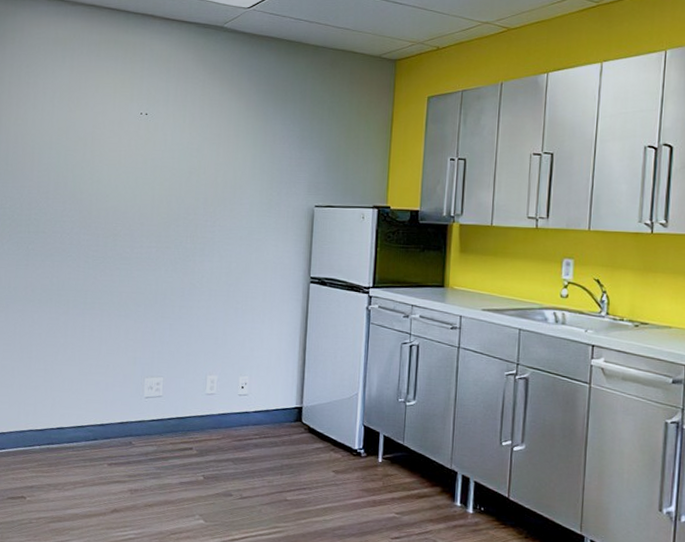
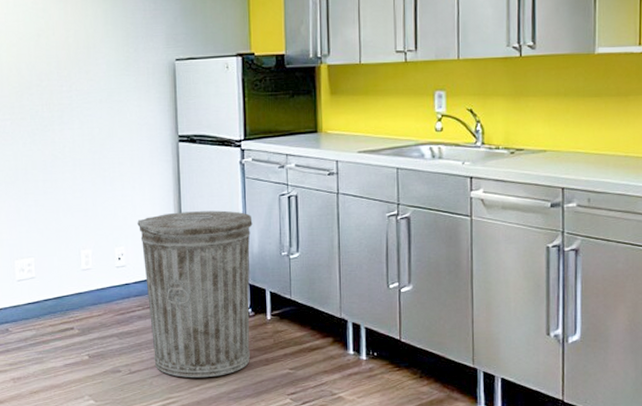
trash can: none [263,349,373,512] -> present [137,210,253,378]

